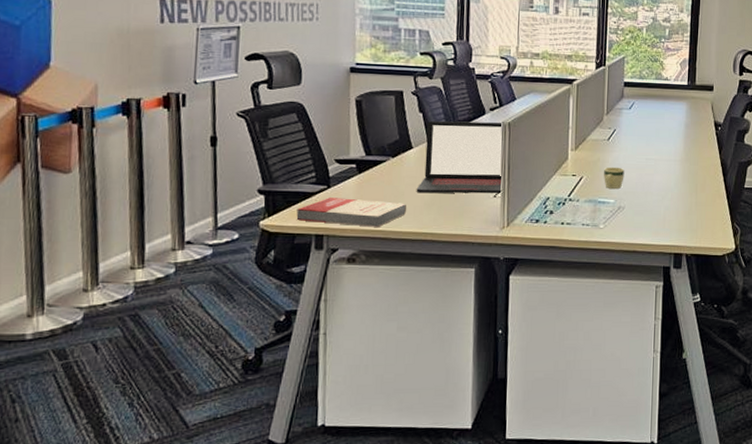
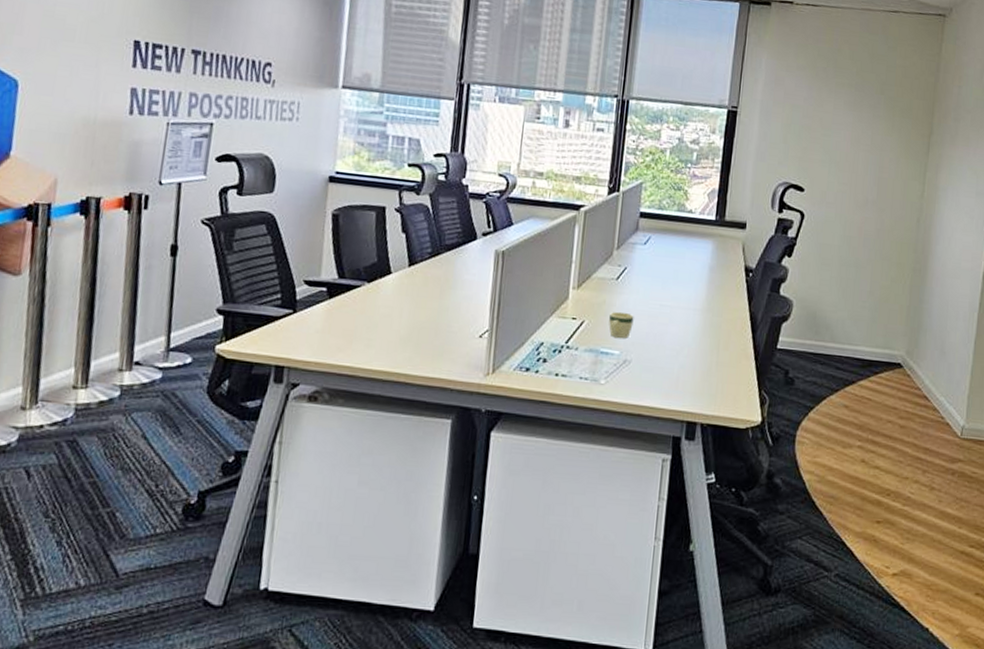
book: present [296,198,407,227] -> none [256,323,380,362]
laptop: present [416,120,502,194] -> none [391,243,494,333]

